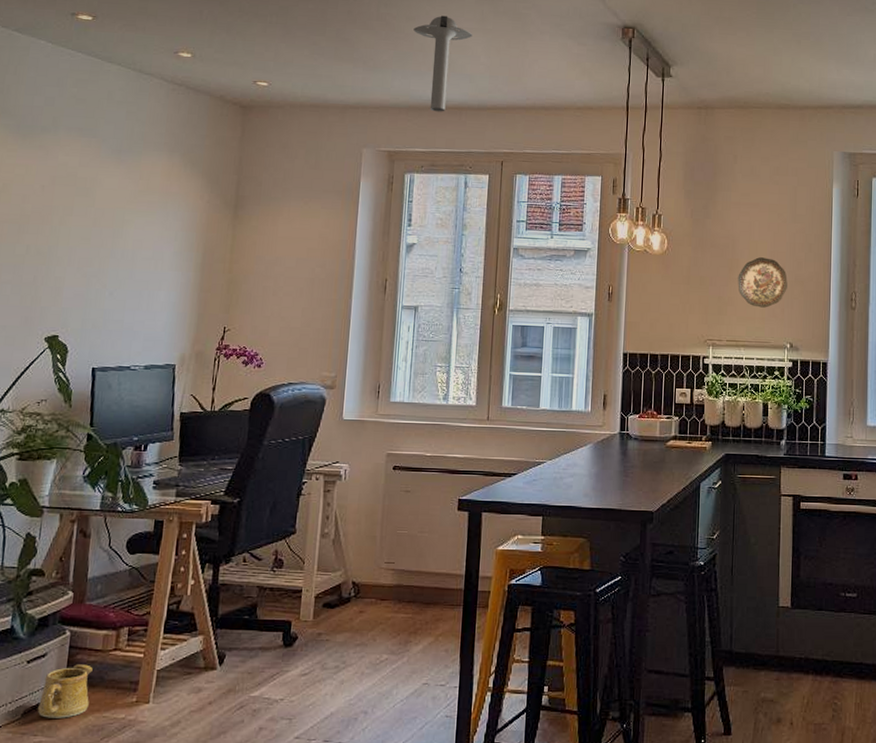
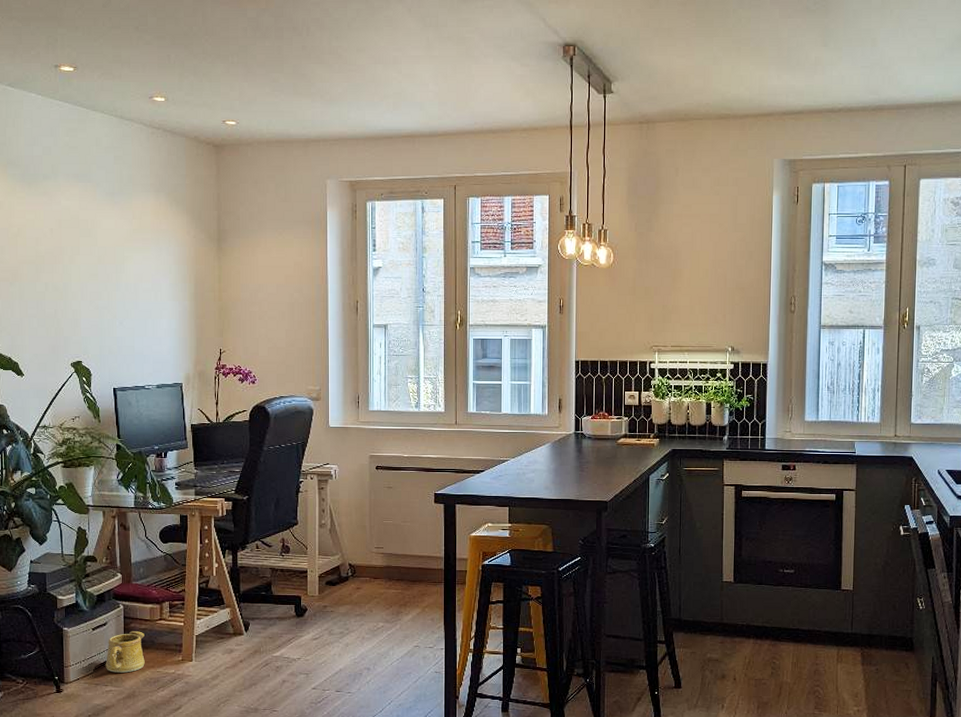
ceiling light: present [413,15,473,112] -> none [364,45,420,141]
decorative plate: present [738,257,788,308] -> none [681,266,729,314]

